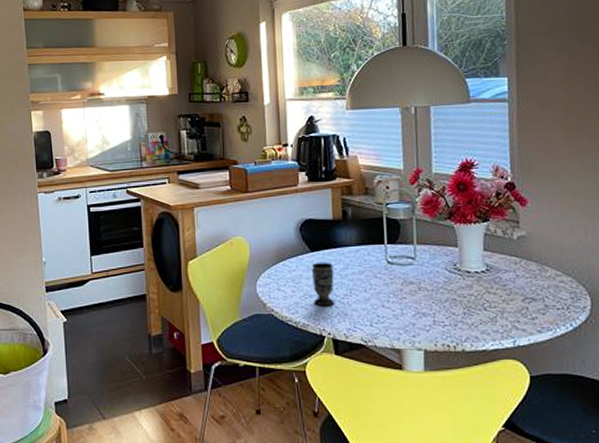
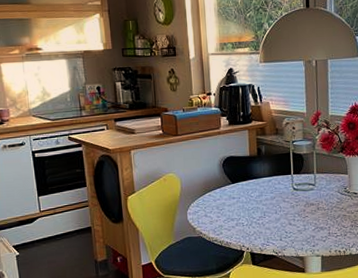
cup: present [311,262,334,306] -> none [232,191,252,227]

